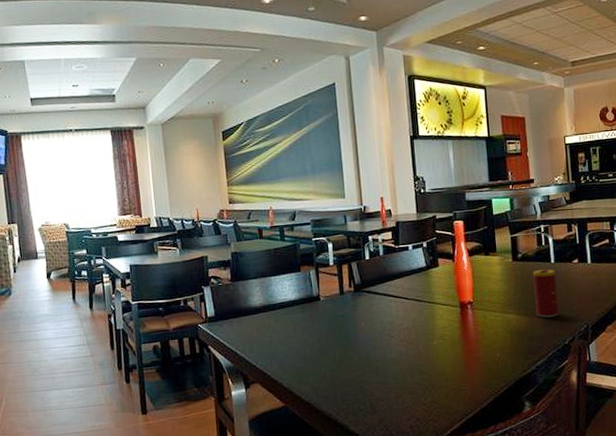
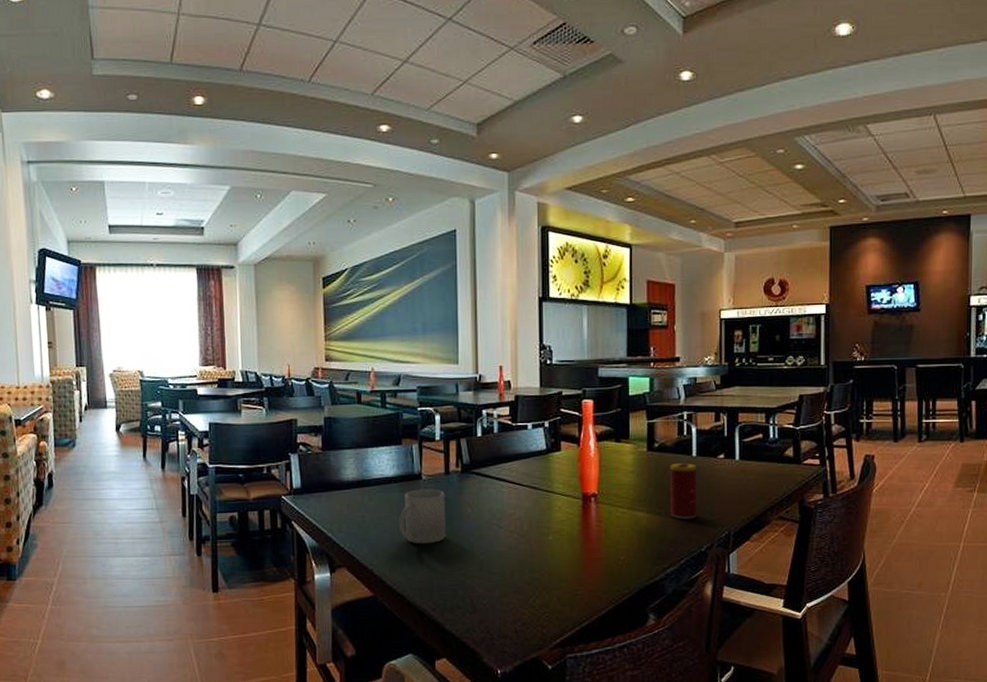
mug: none [302,308,345,358] -> present [398,489,446,544]

